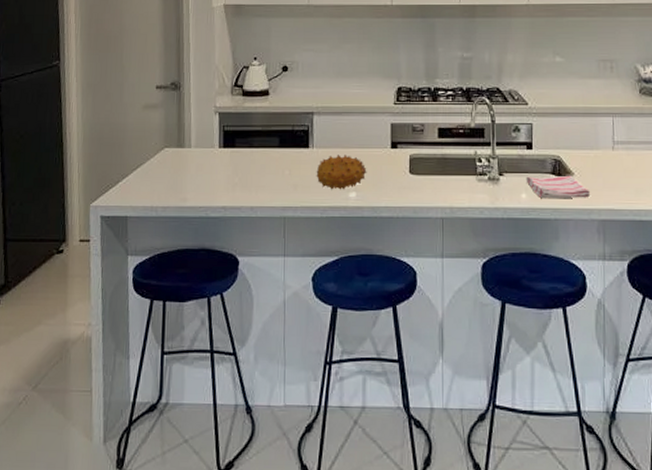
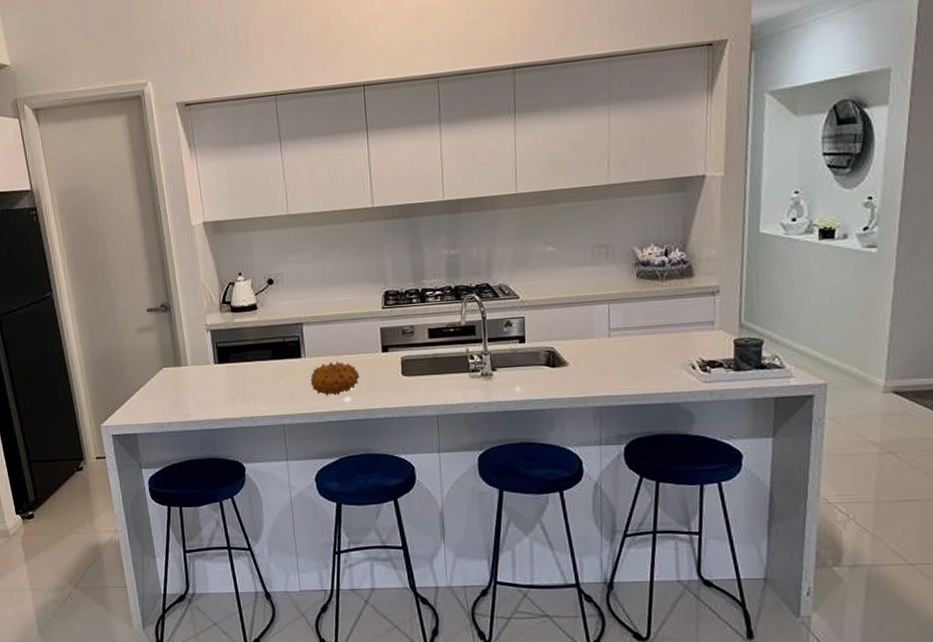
dish towel: present [526,175,590,199] -> none [519,365,585,391]

